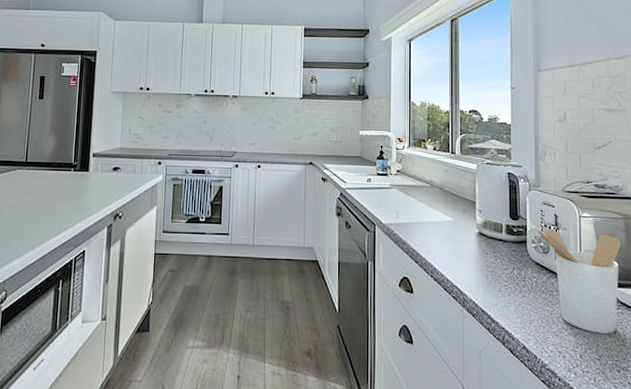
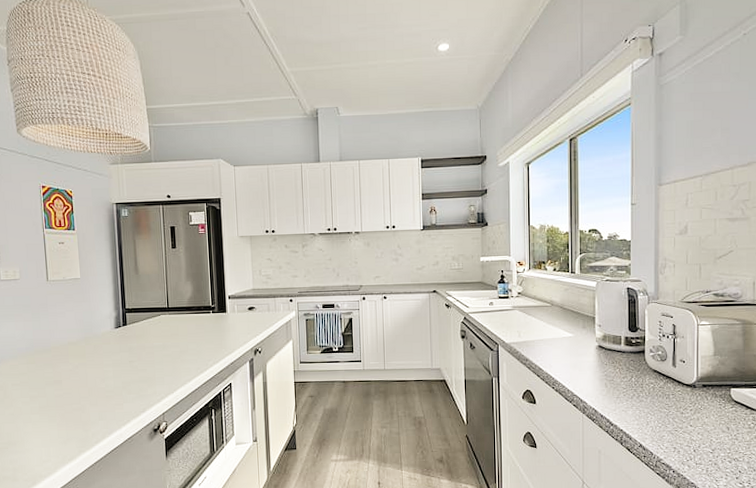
utensil holder: present [533,228,621,334] -> none [652,338,737,430]

